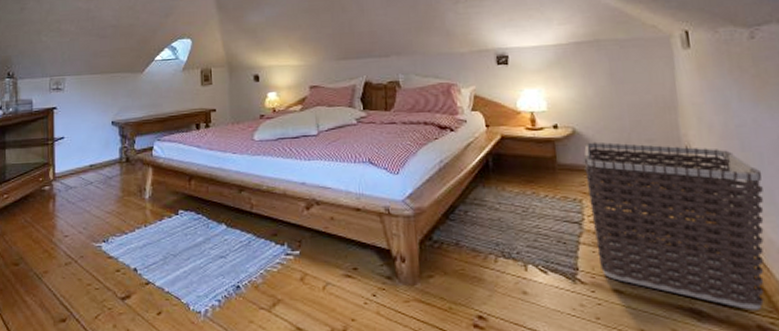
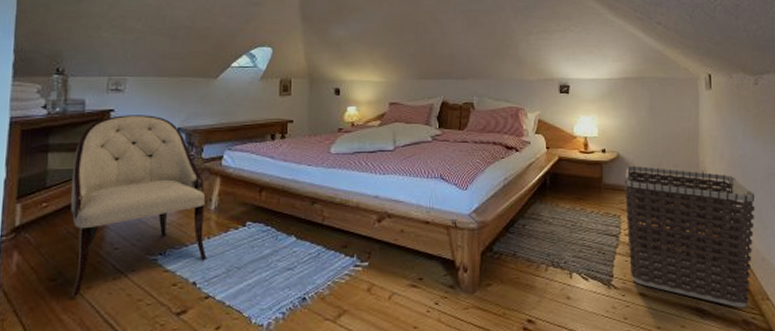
armchair: none [25,110,145,281] -> present [70,115,207,297]

